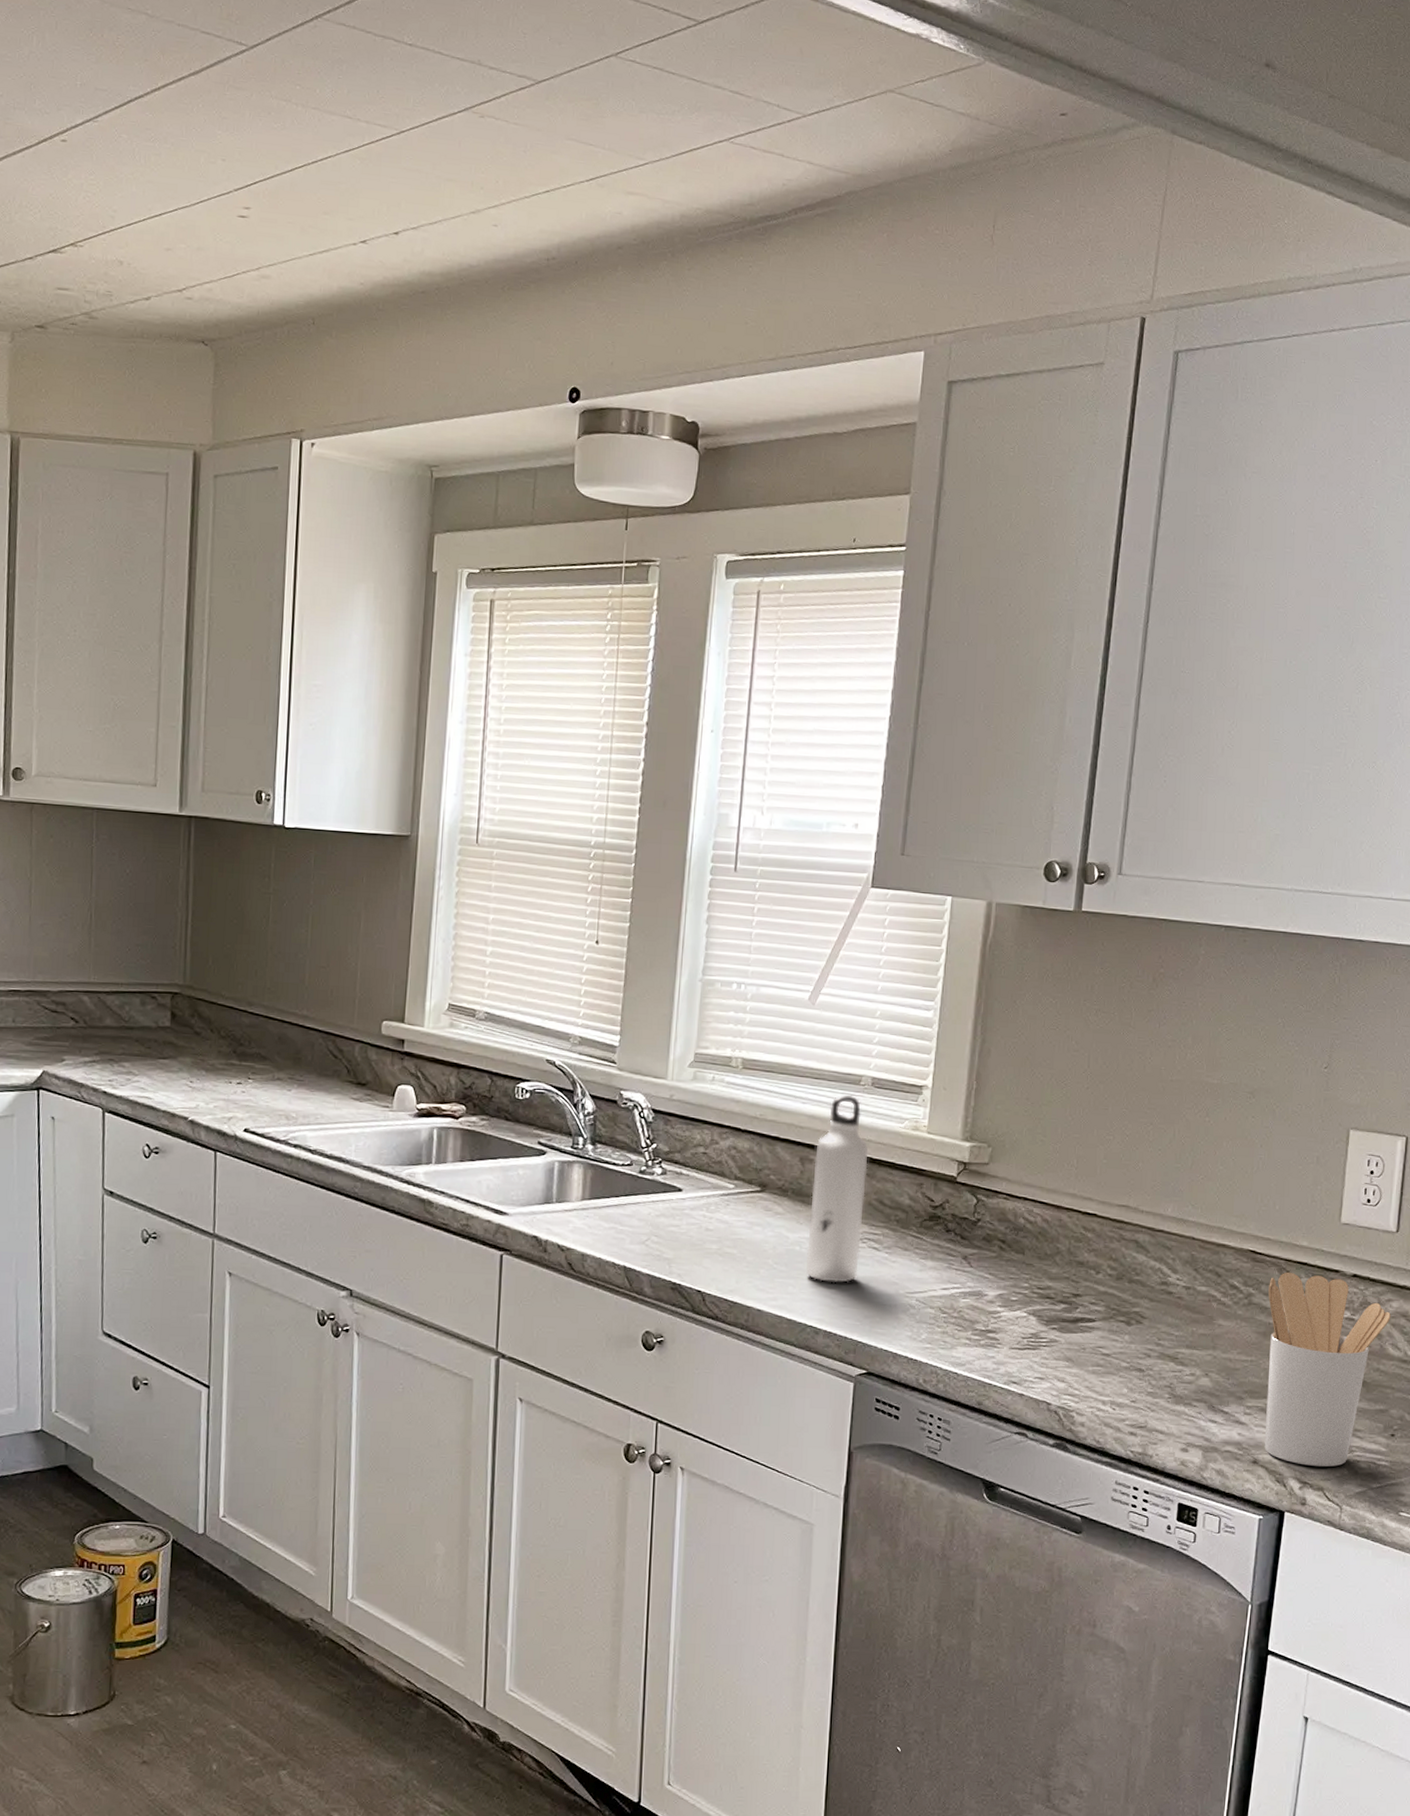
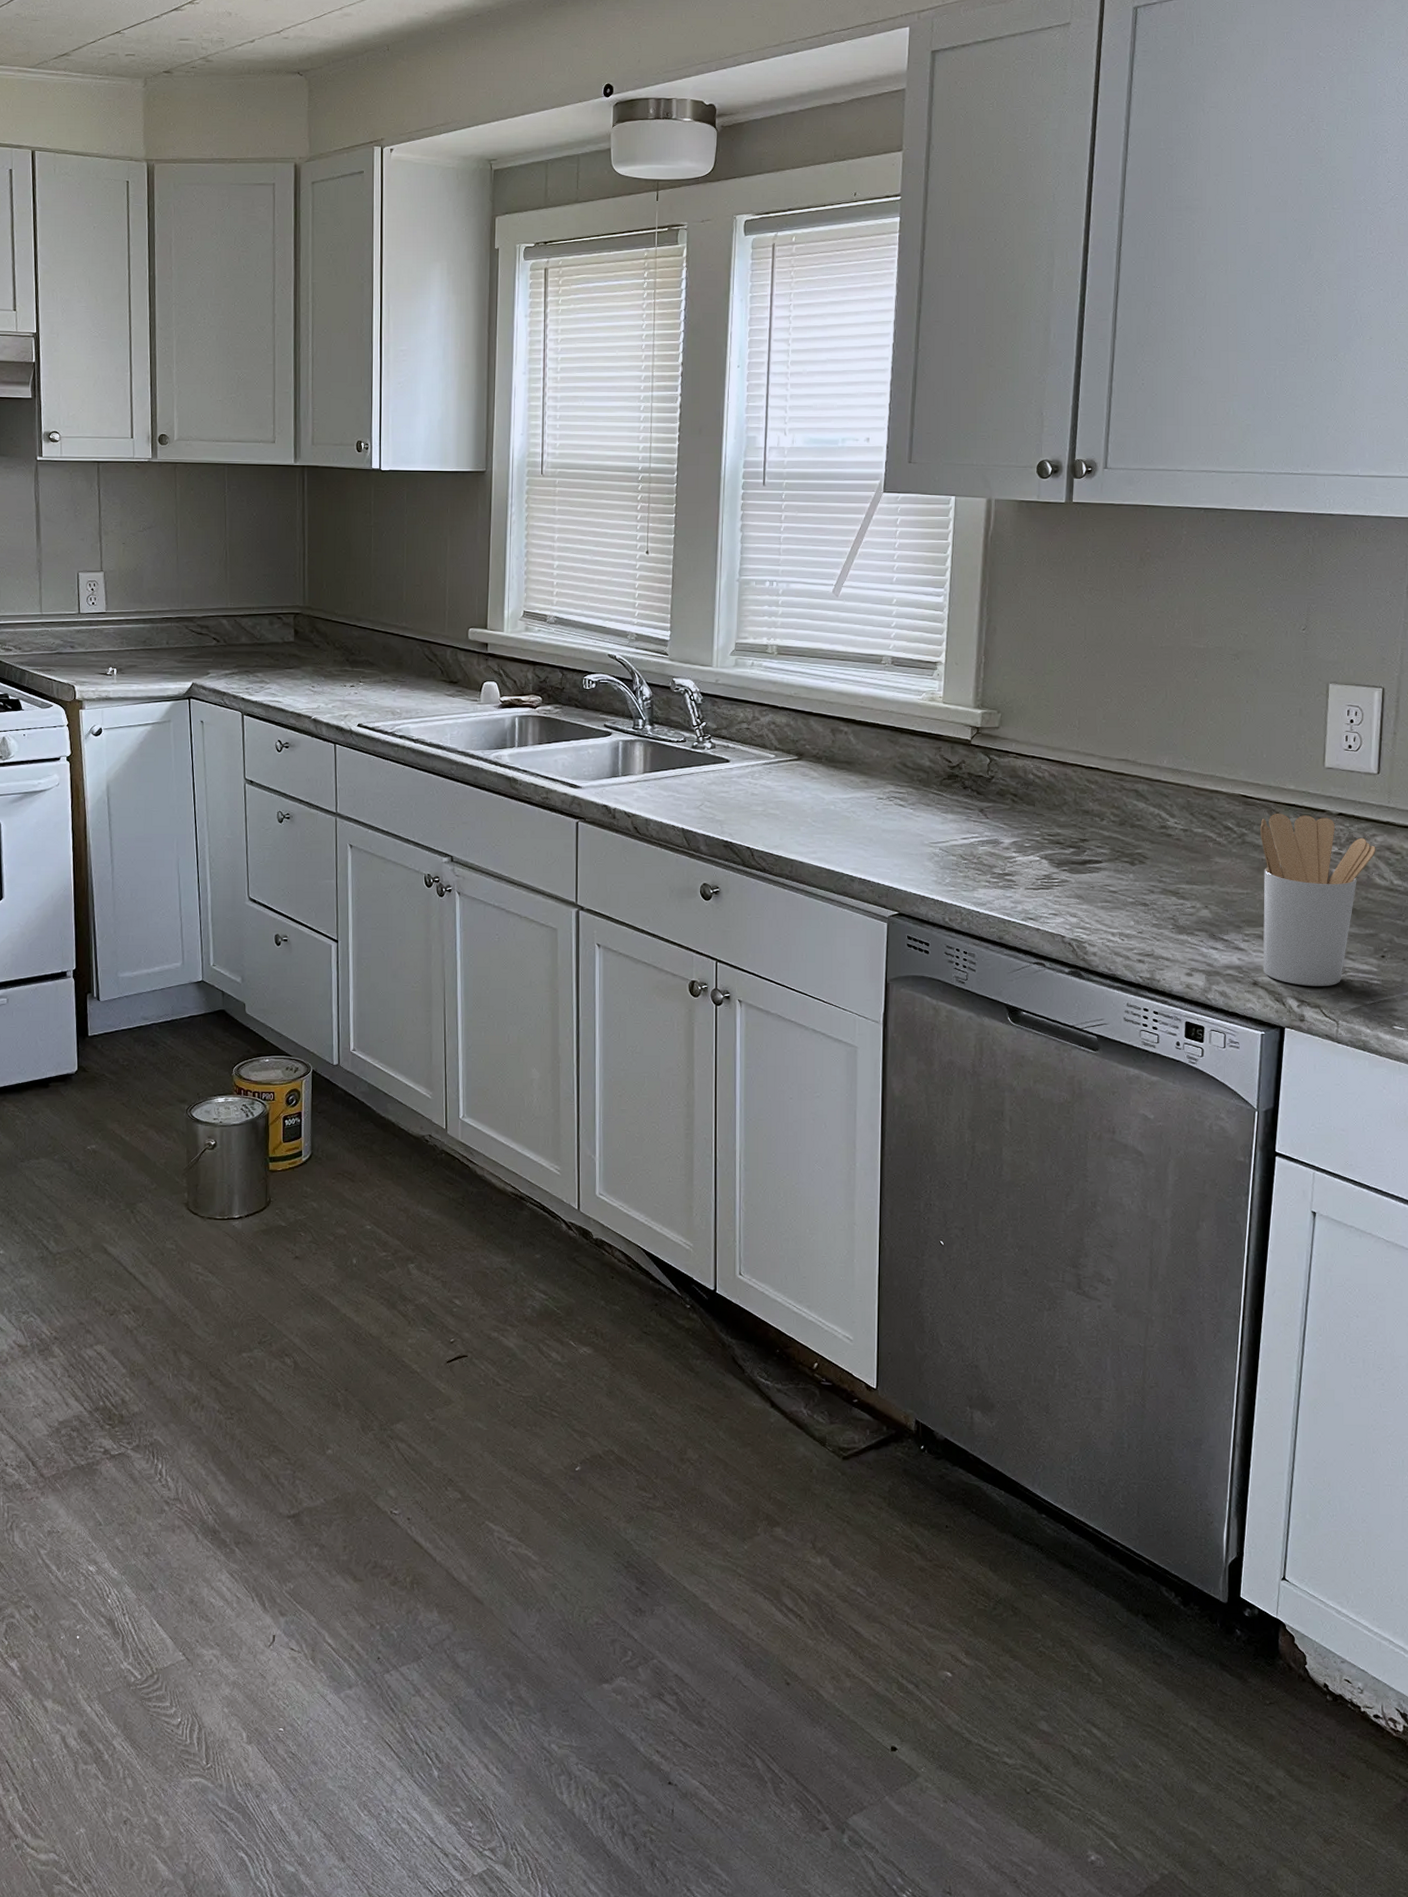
water bottle: present [806,1094,869,1283] -> none [840,672,891,836]

